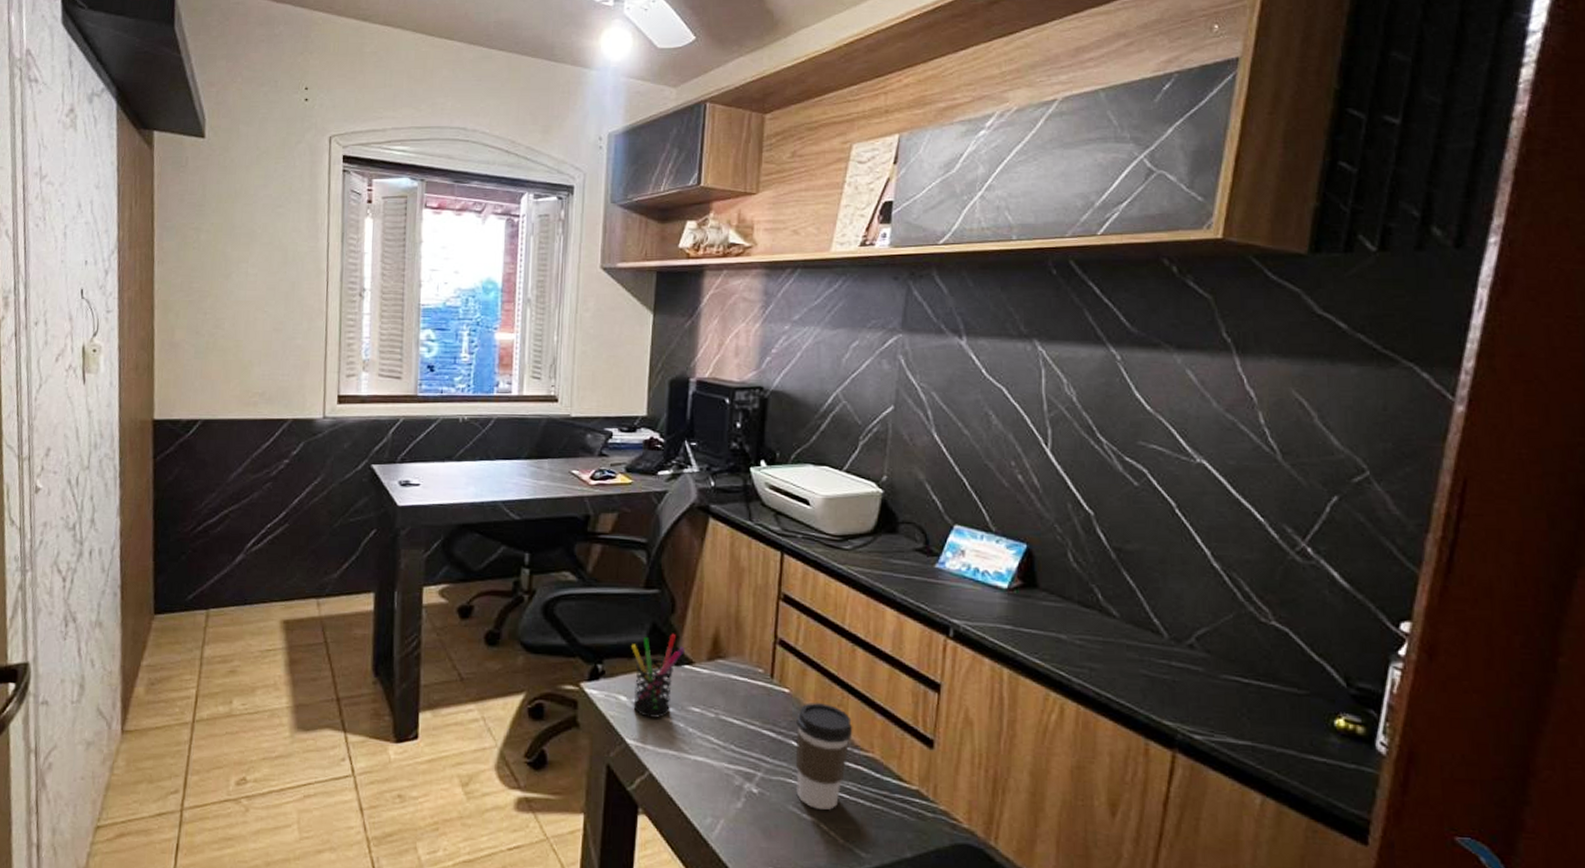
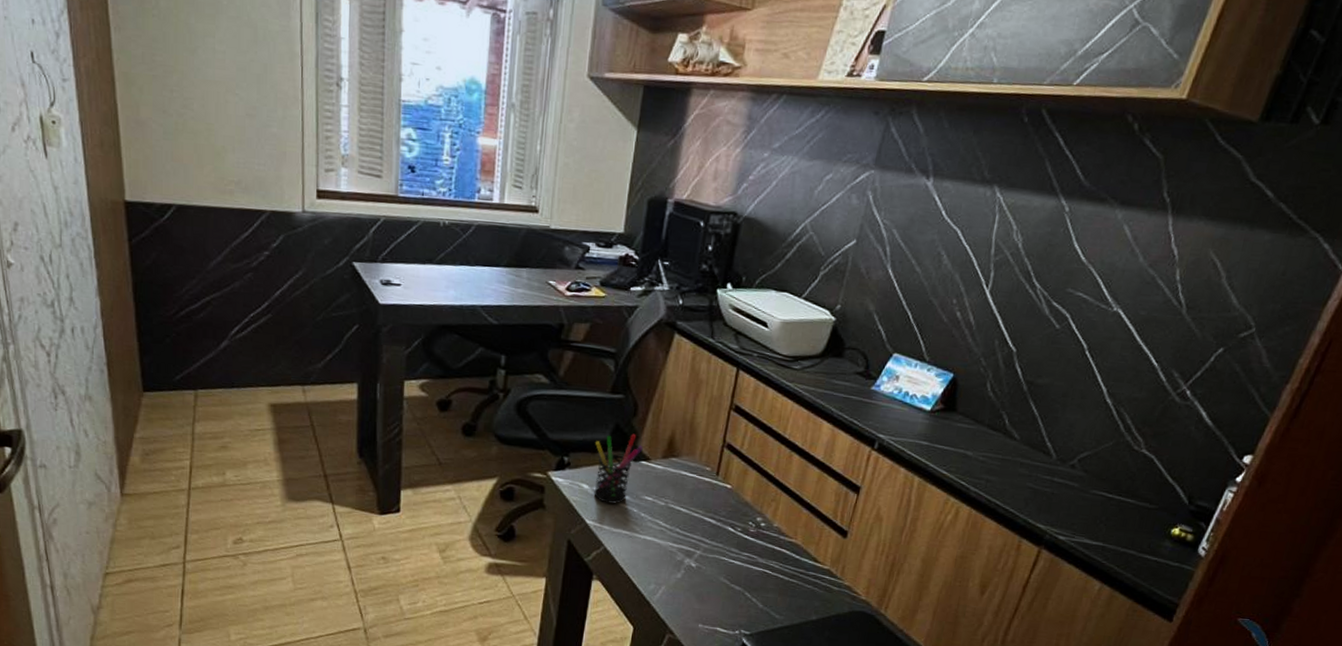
coffee cup: present [796,702,853,810] -> none [728,496,782,582]

